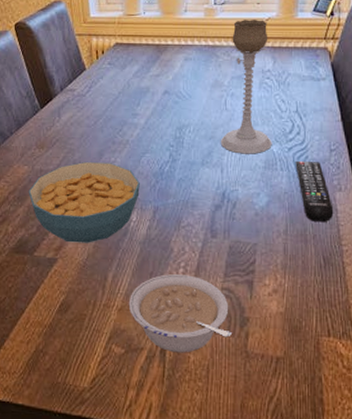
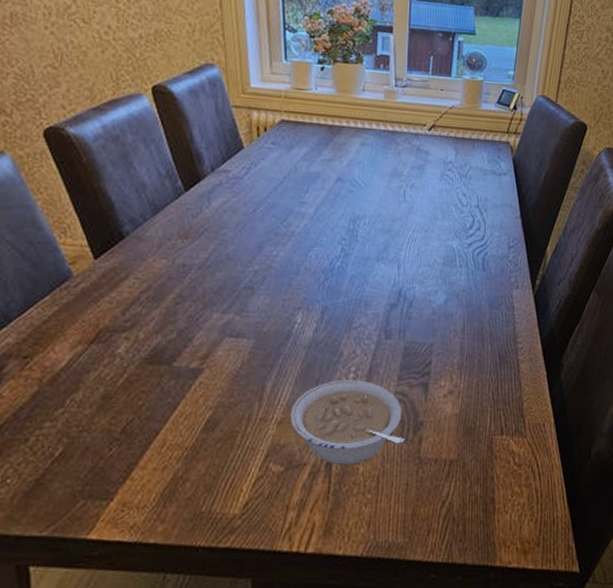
cereal bowl: present [28,161,140,243] -> none [166,255,307,349]
candle holder: present [220,20,272,154] -> none [397,106,452,250]
remote control: present [295,160,334,222] -> none [475,257,511,319]

